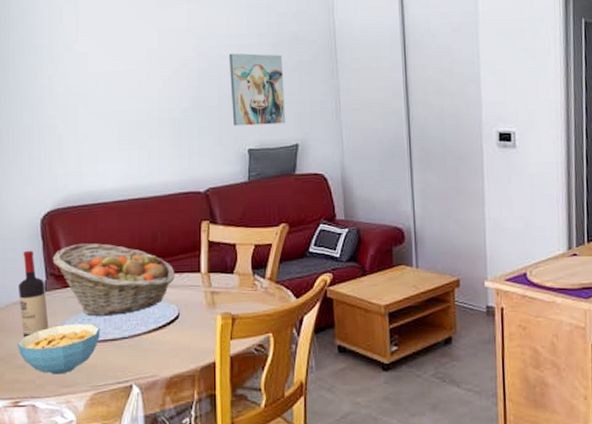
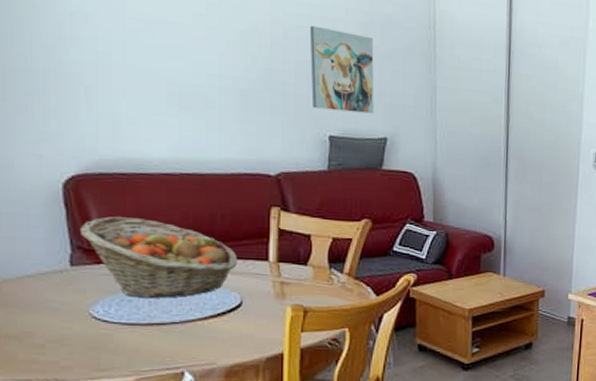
cereal bowl: present [17,323,100,375] -> none [33,303,143,357]
wine bottle: present [18,250,49,337] -> none [32,217,76,314]

